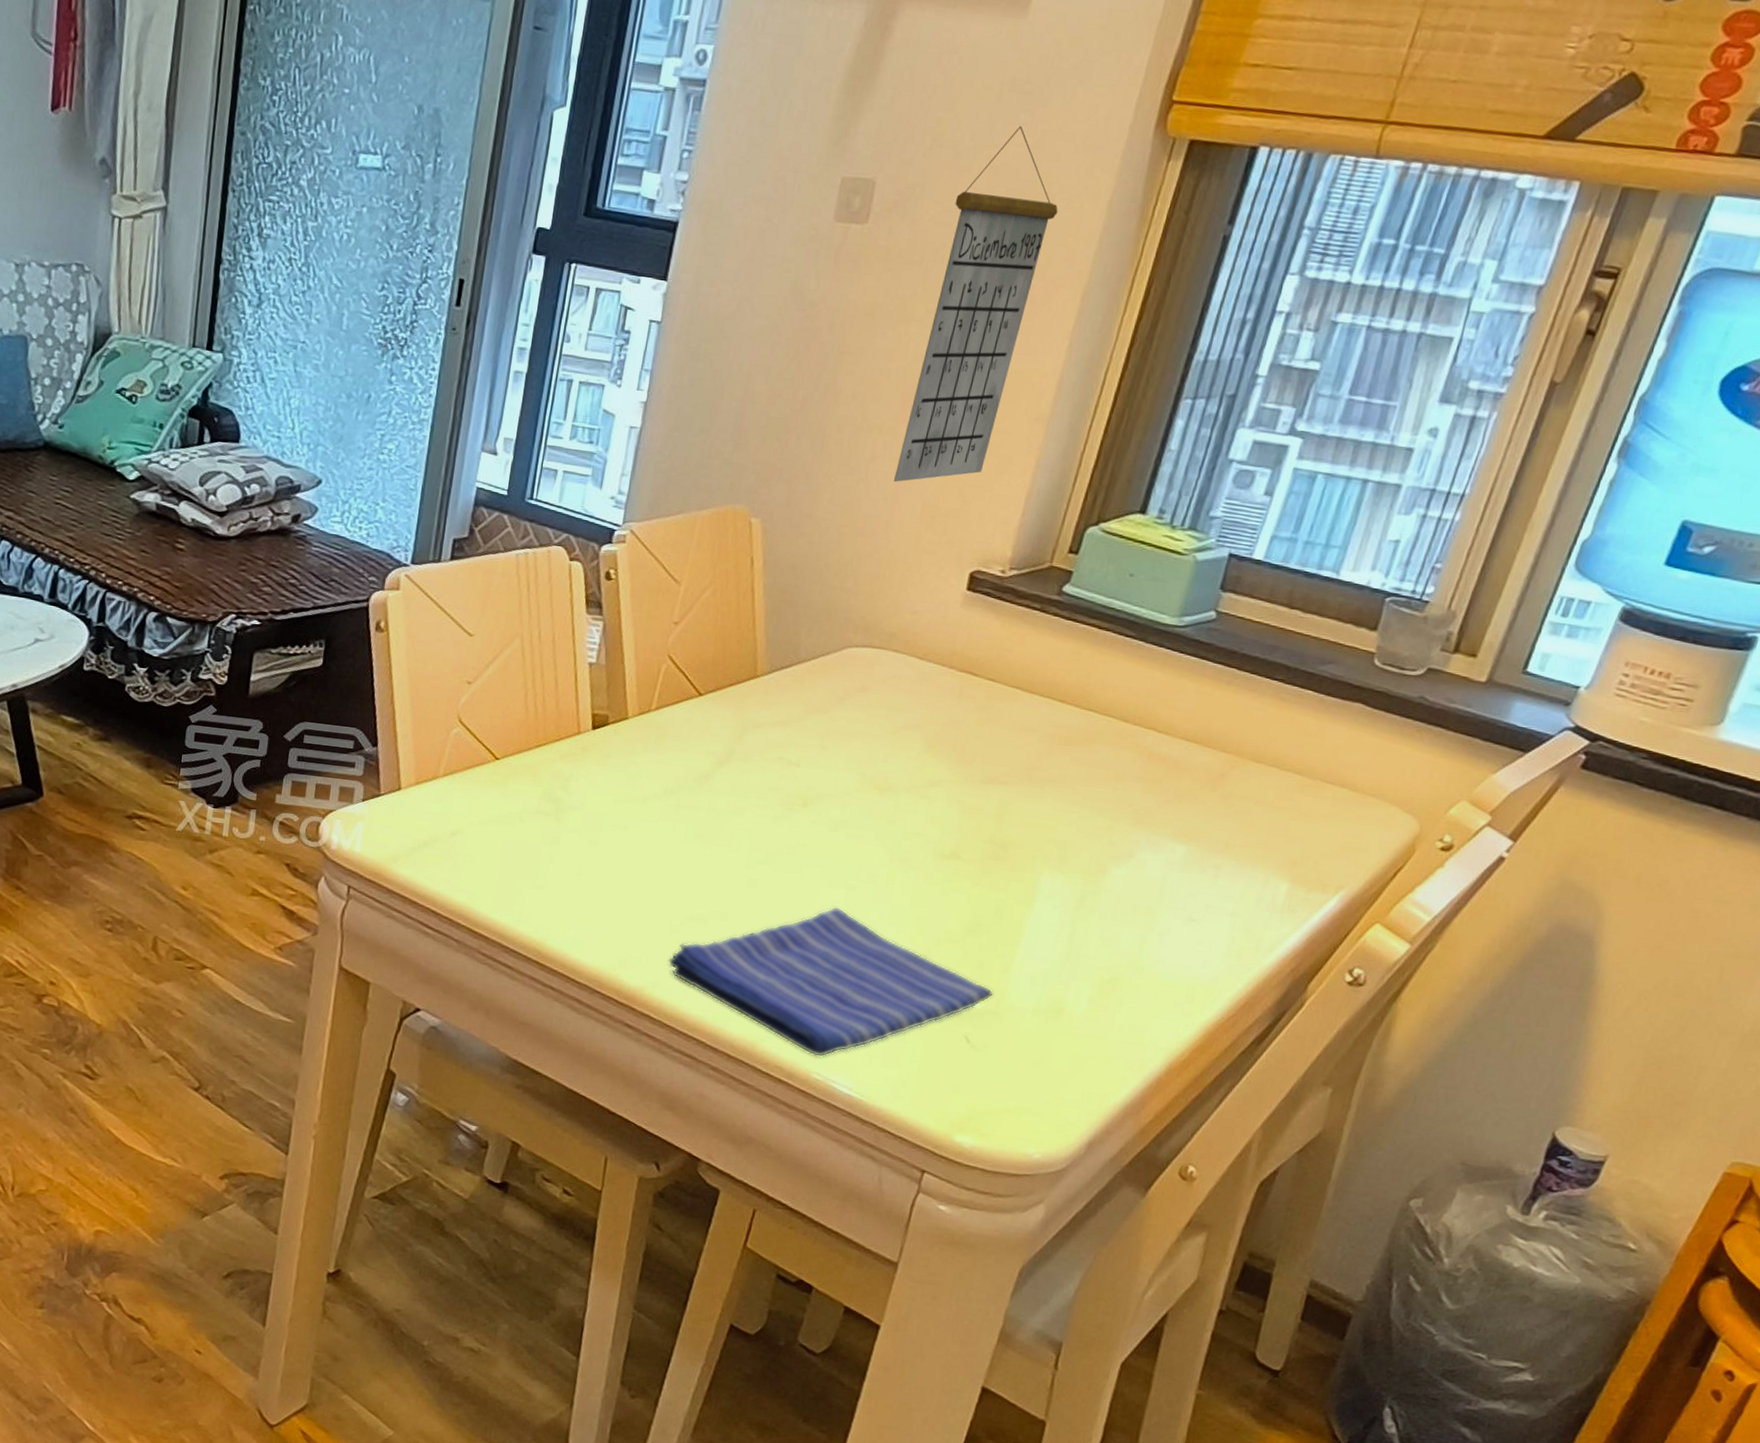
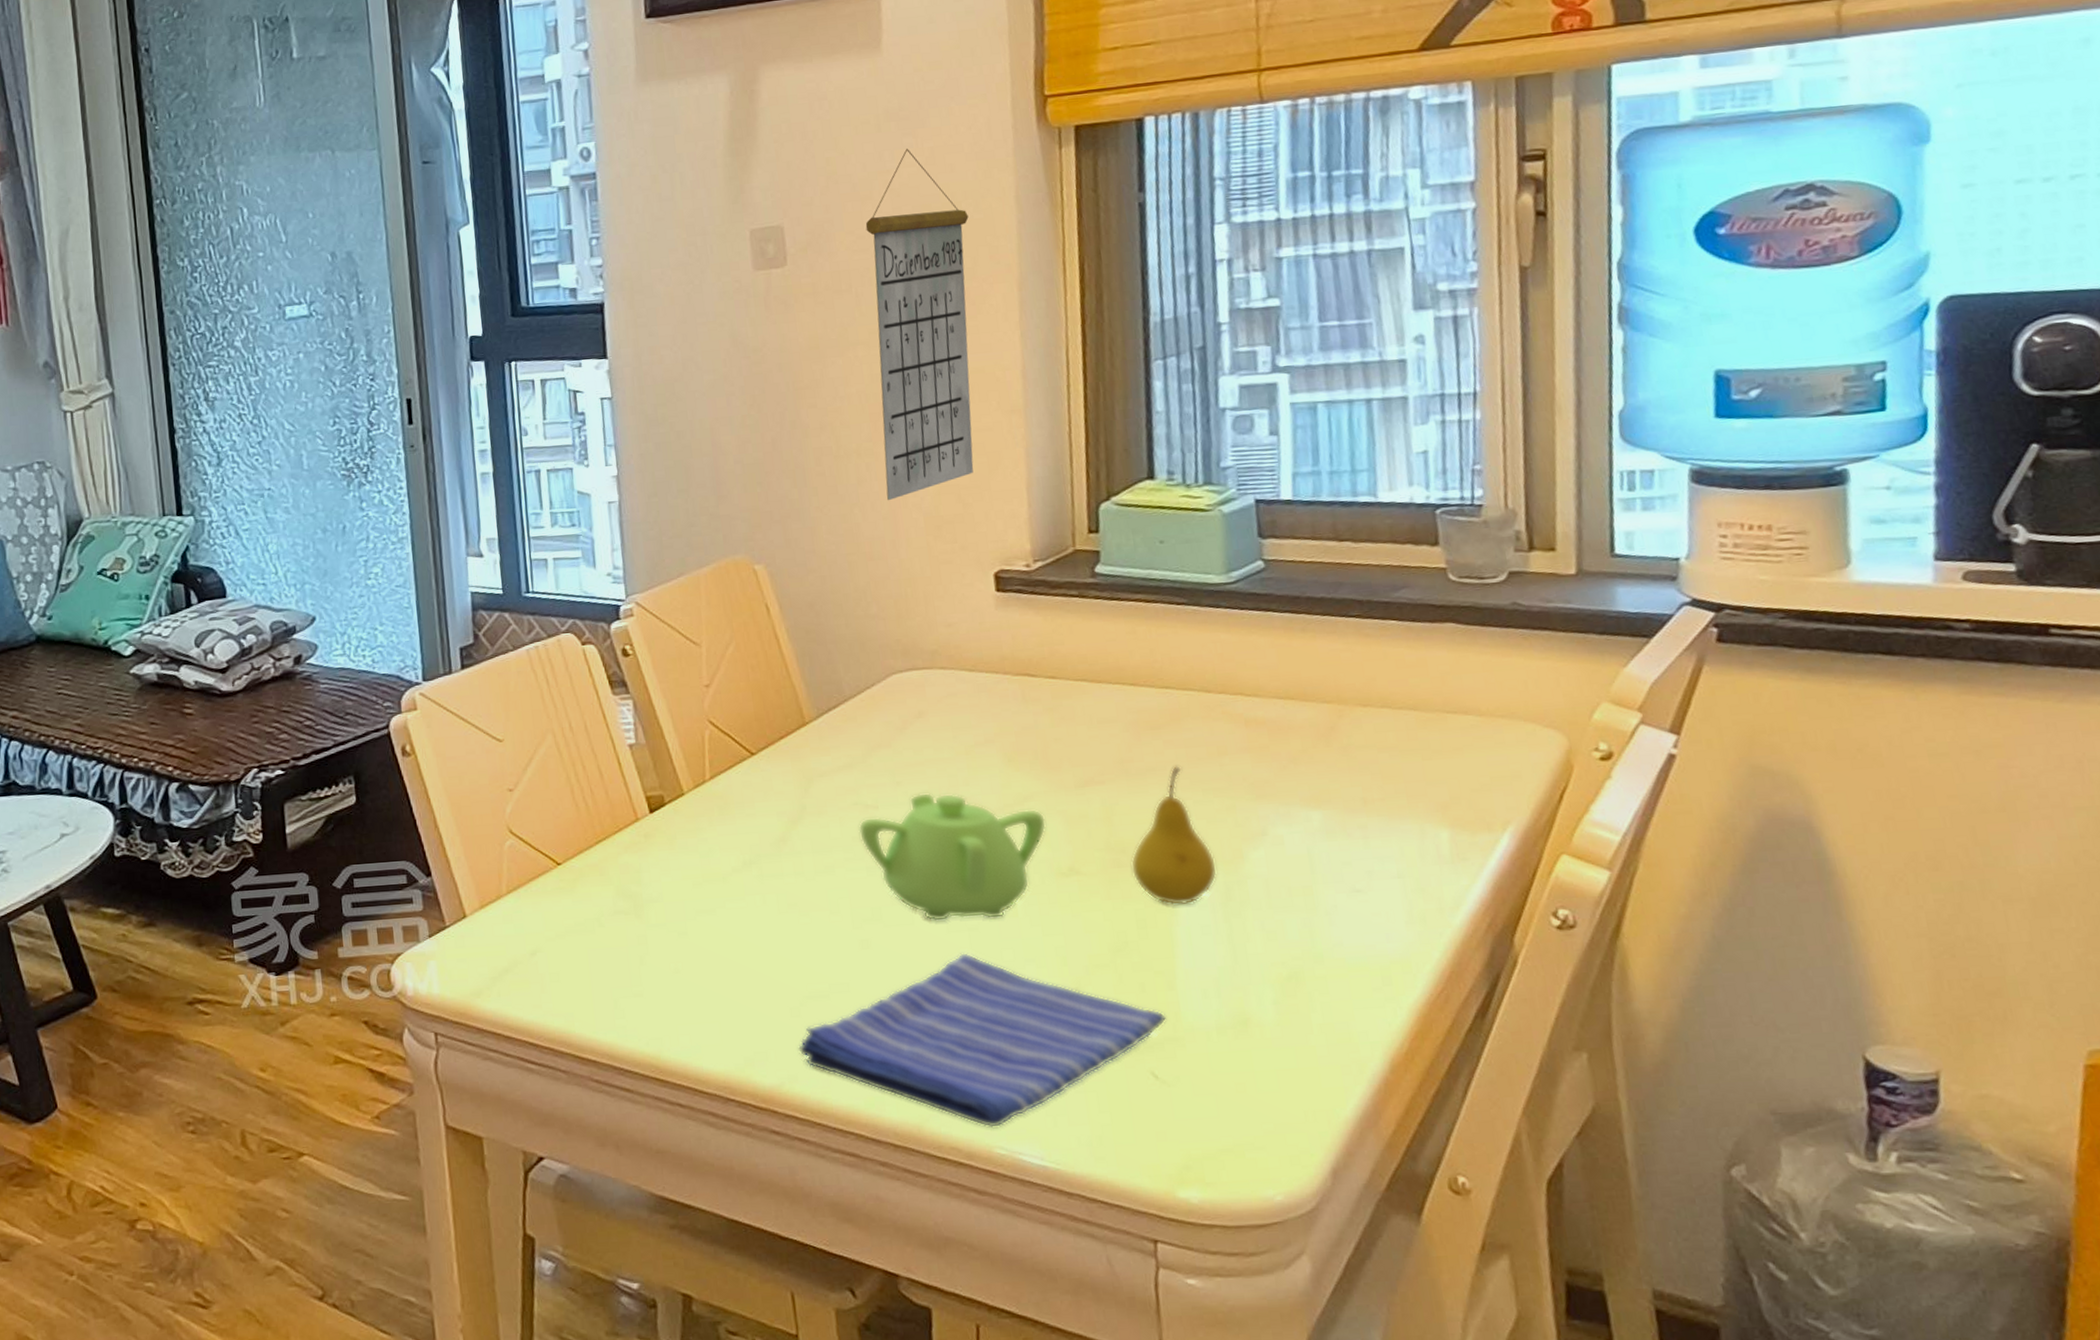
teapot: none [775,760,946,884] -> present [858,792,1047,922]
fruit: none [1004,780,1082,904] -> present [1130,765,1218,906]

